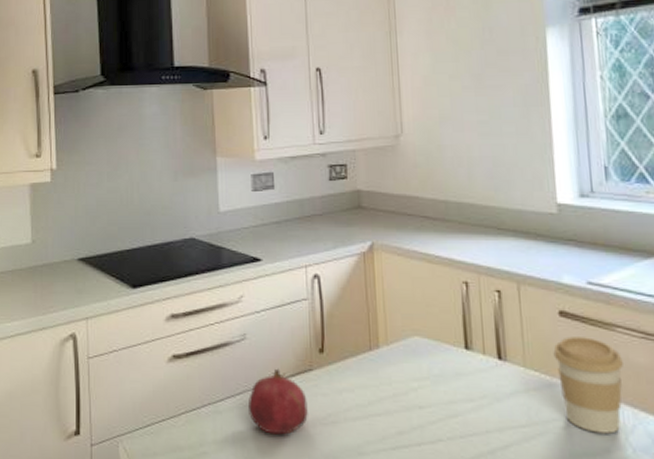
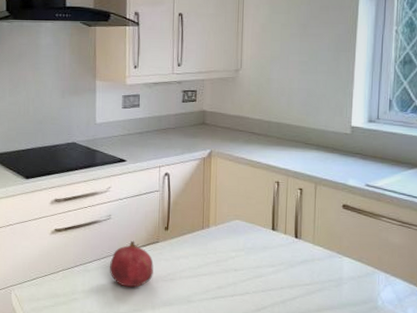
coffee cup: present [553,336,623,434] -> none [335,223,383,291]

